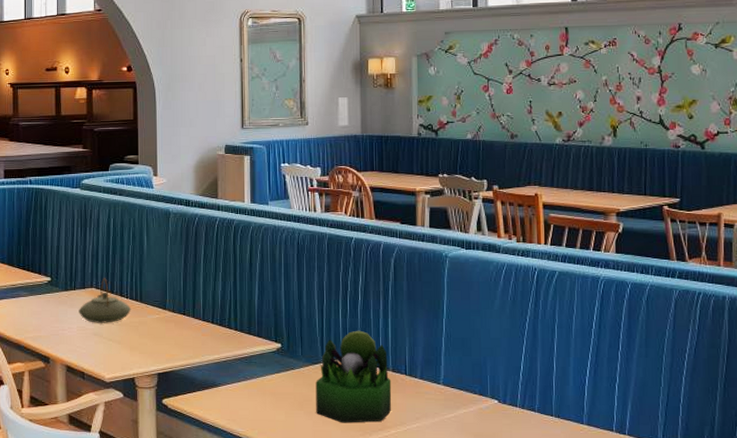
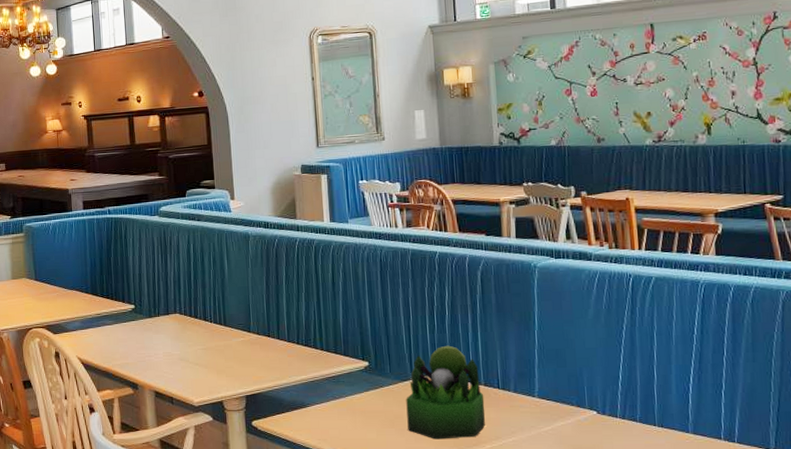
teapot: present [79,278,132,323] -> none [164,303,216,349]

